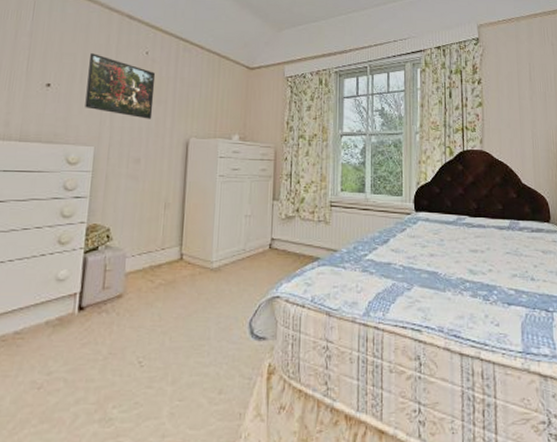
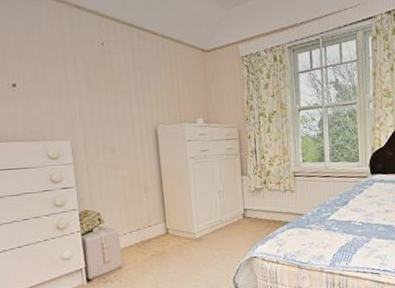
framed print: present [85,53,156,119] -> none [47,49,119,111]

